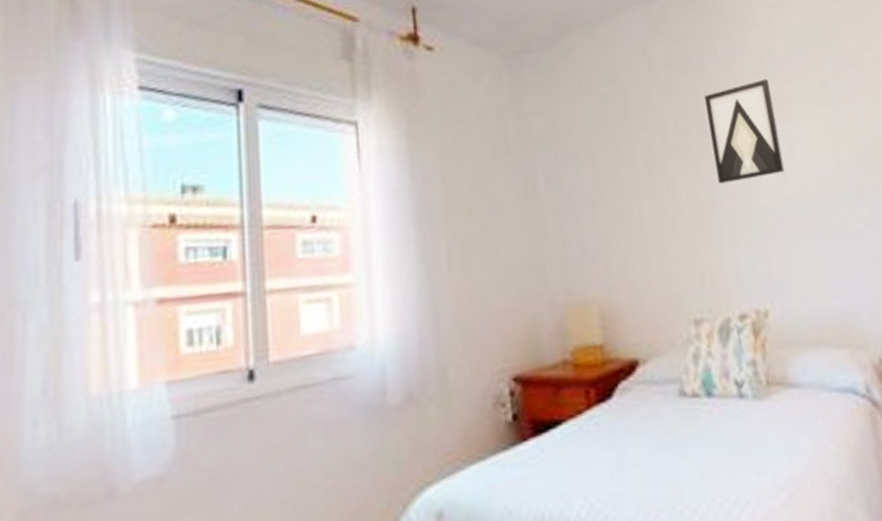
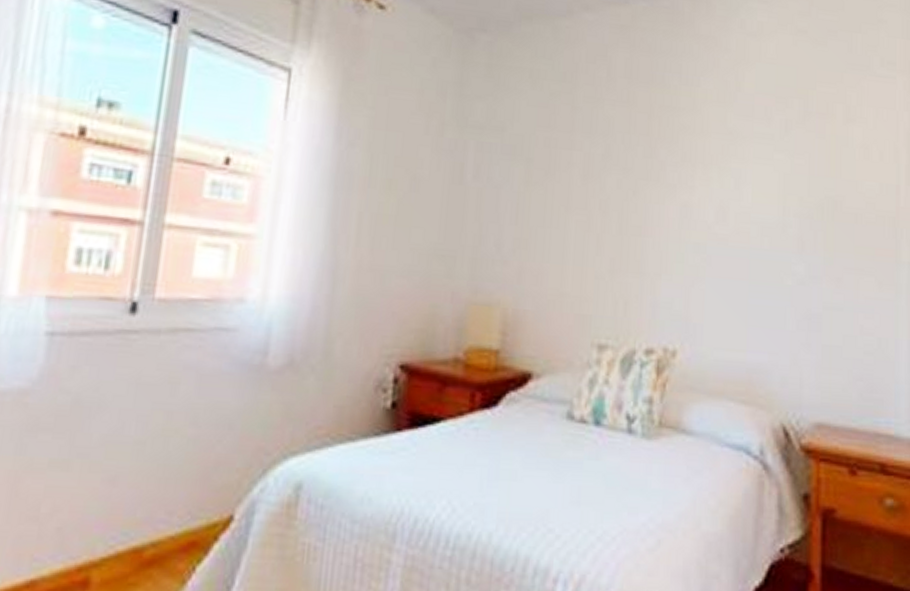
wall art: present [704,78,785,184] -> none [654,109,729,212]

